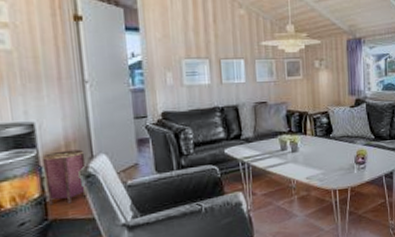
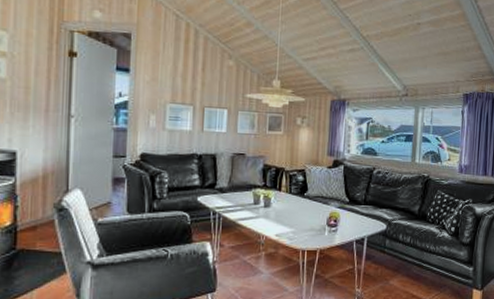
woven basket: present [42,149,88,206] -> none [18,181,61,235]

